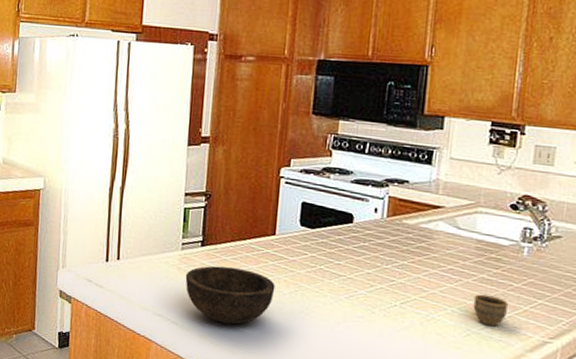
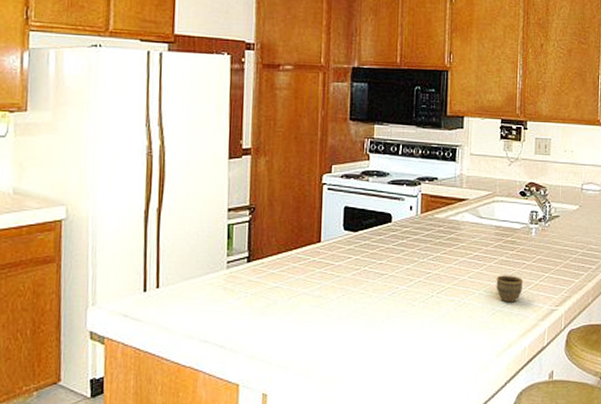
bowl: present [185,266,275,325] -> none [232,281,323,339]

